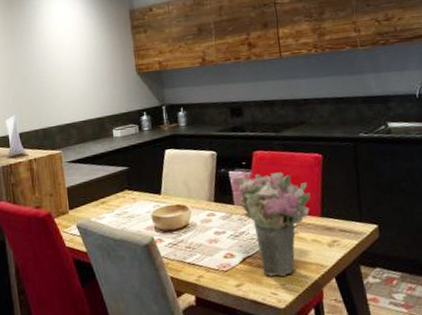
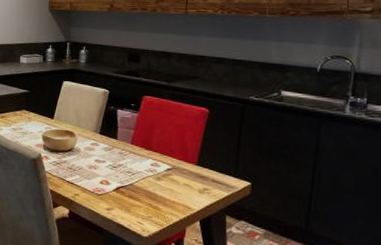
flower bouquet: present [237,172,311,277] -> none [121,116,191,211]

